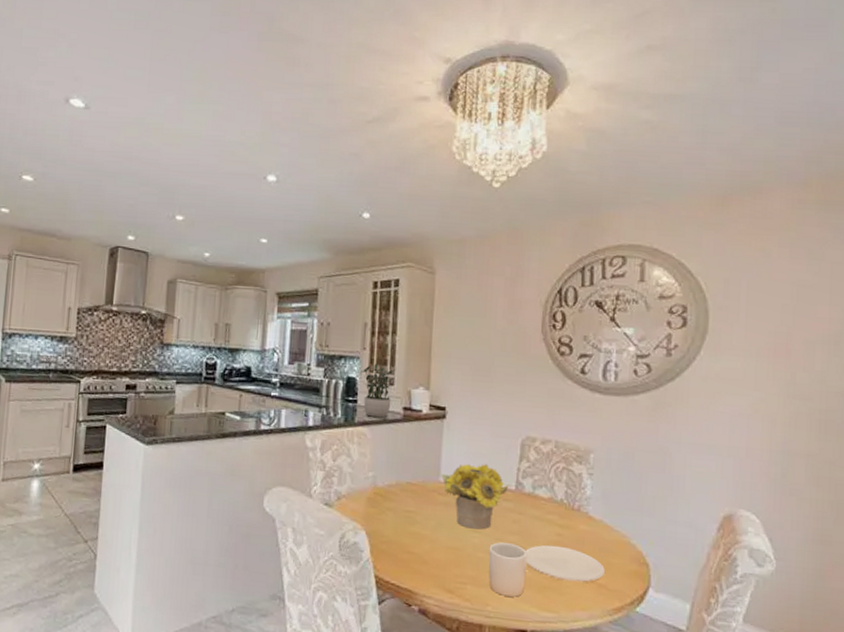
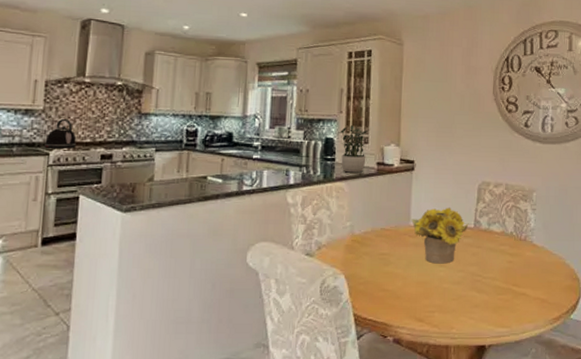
kettle: none [76,346,105,377] -> present [44,118,77,149]
mug: present [488,542,528,597] -> none [452,273,485,318]
plate: present [525,544,605,583] -> none [483,271,546,300]

